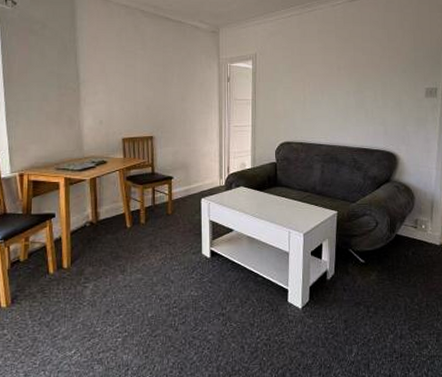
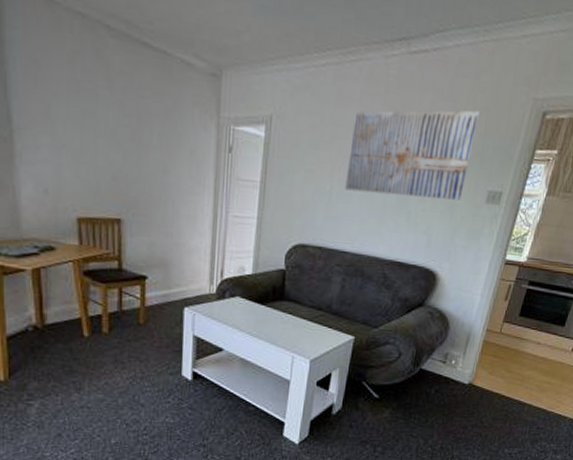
wall art: none [314,33,409,99] -> present [345,110,481,200]

